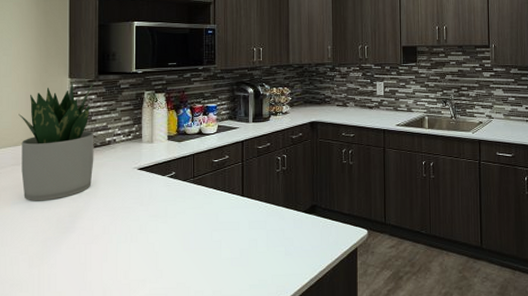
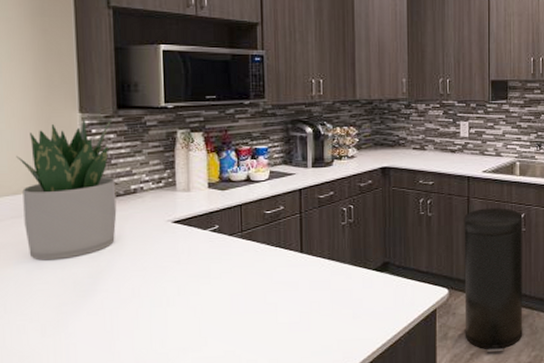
pedal bin: none [380,157,434,289] -> present [464,208,523,353]

